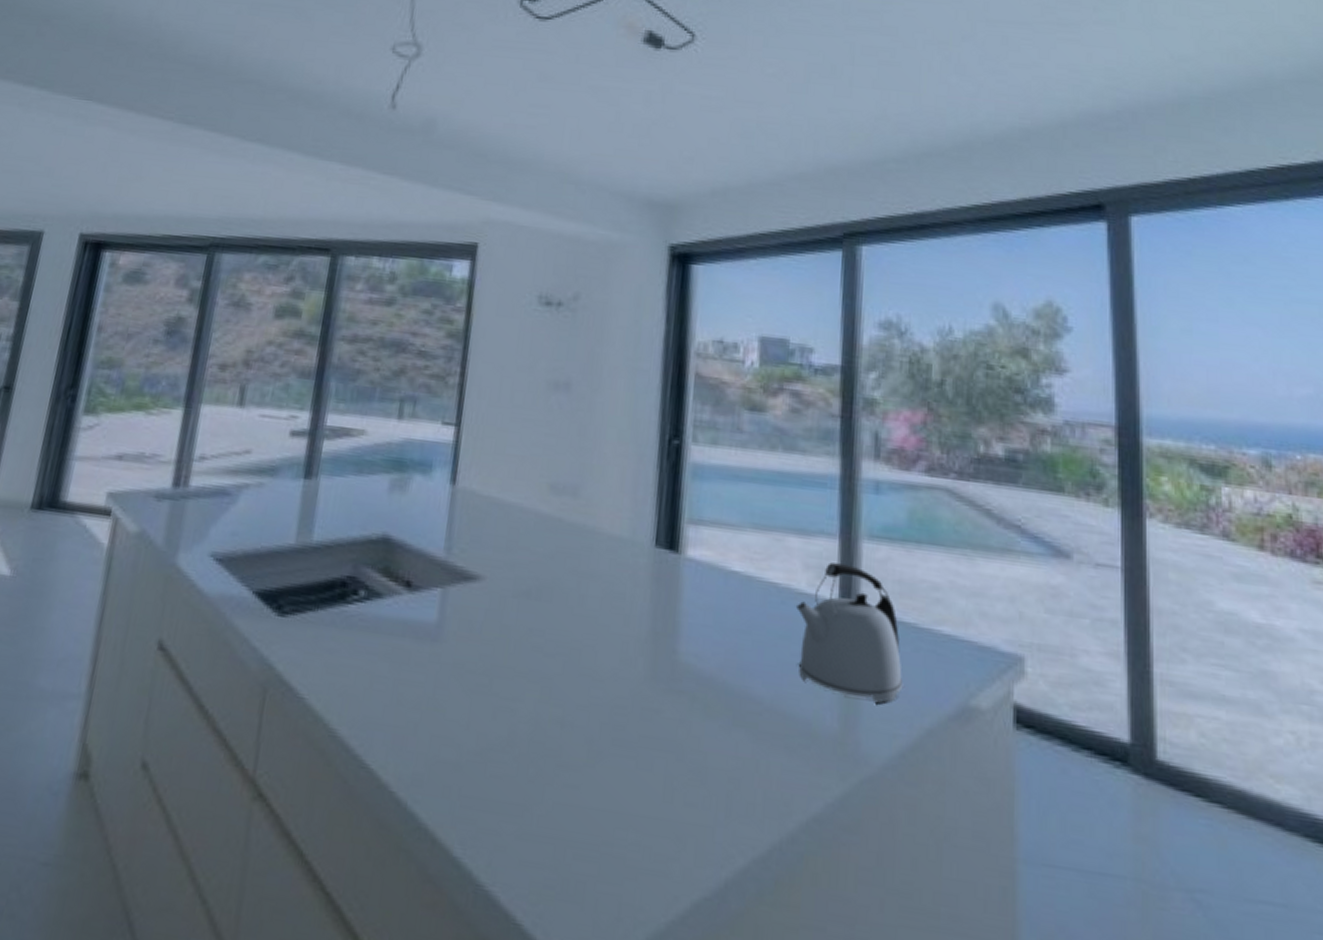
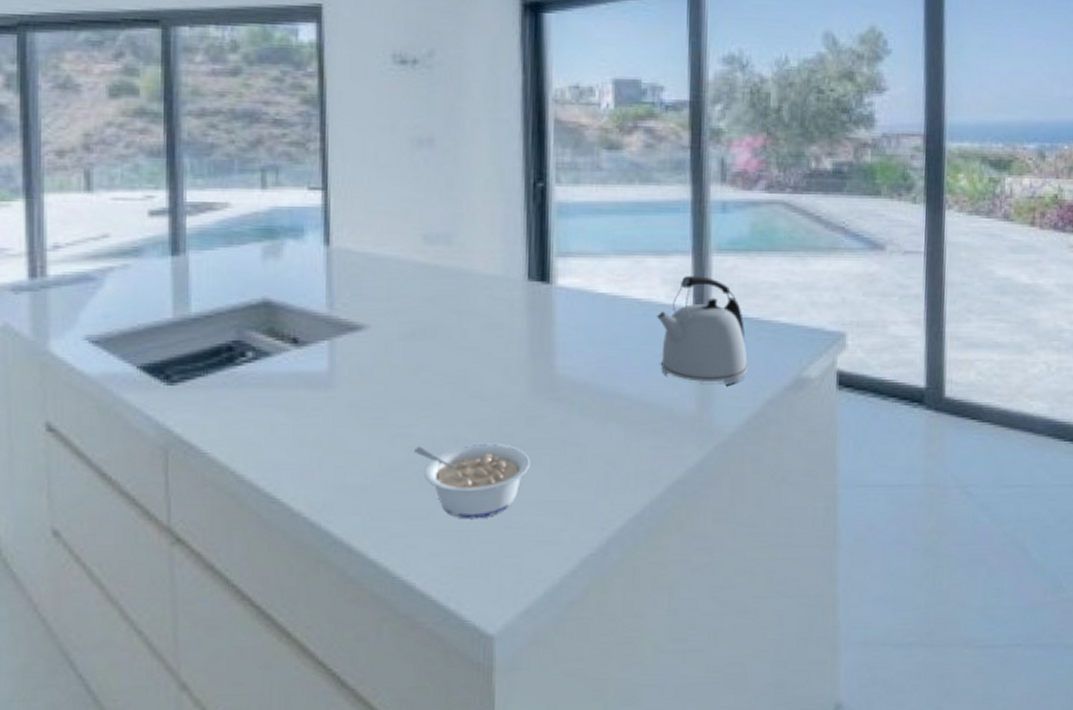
legume: none [516,726,642,828] -> present [415,443,530,519]

